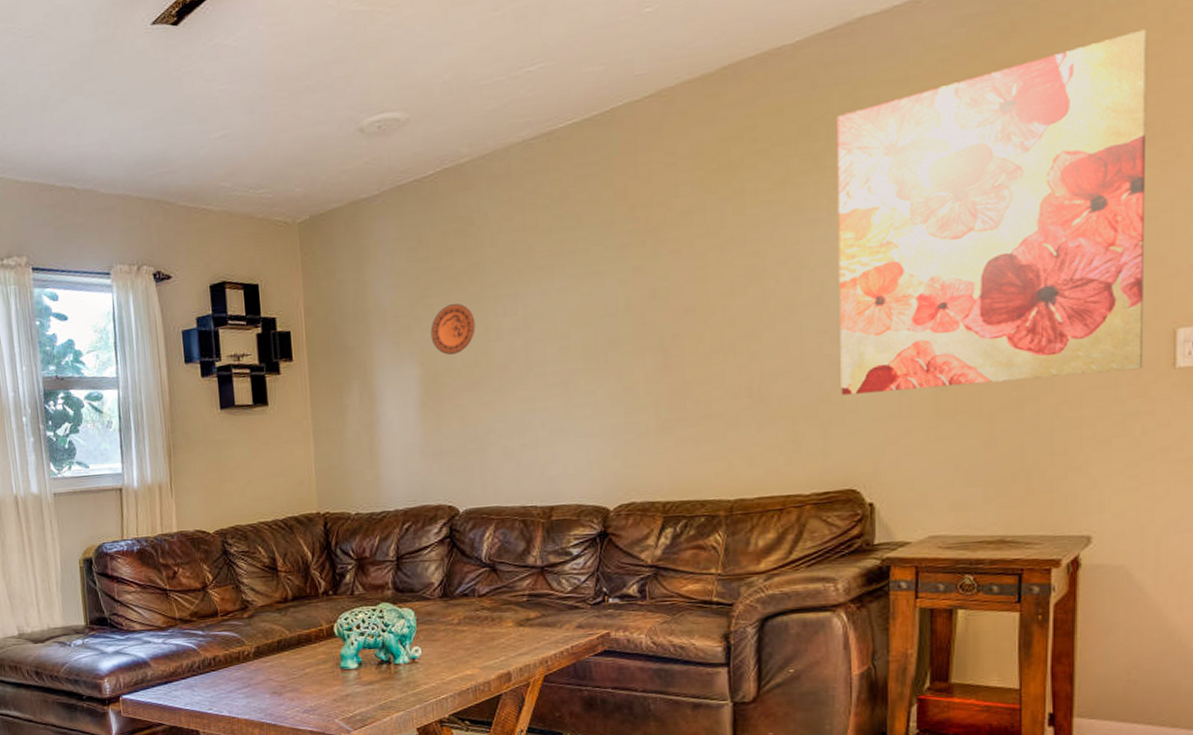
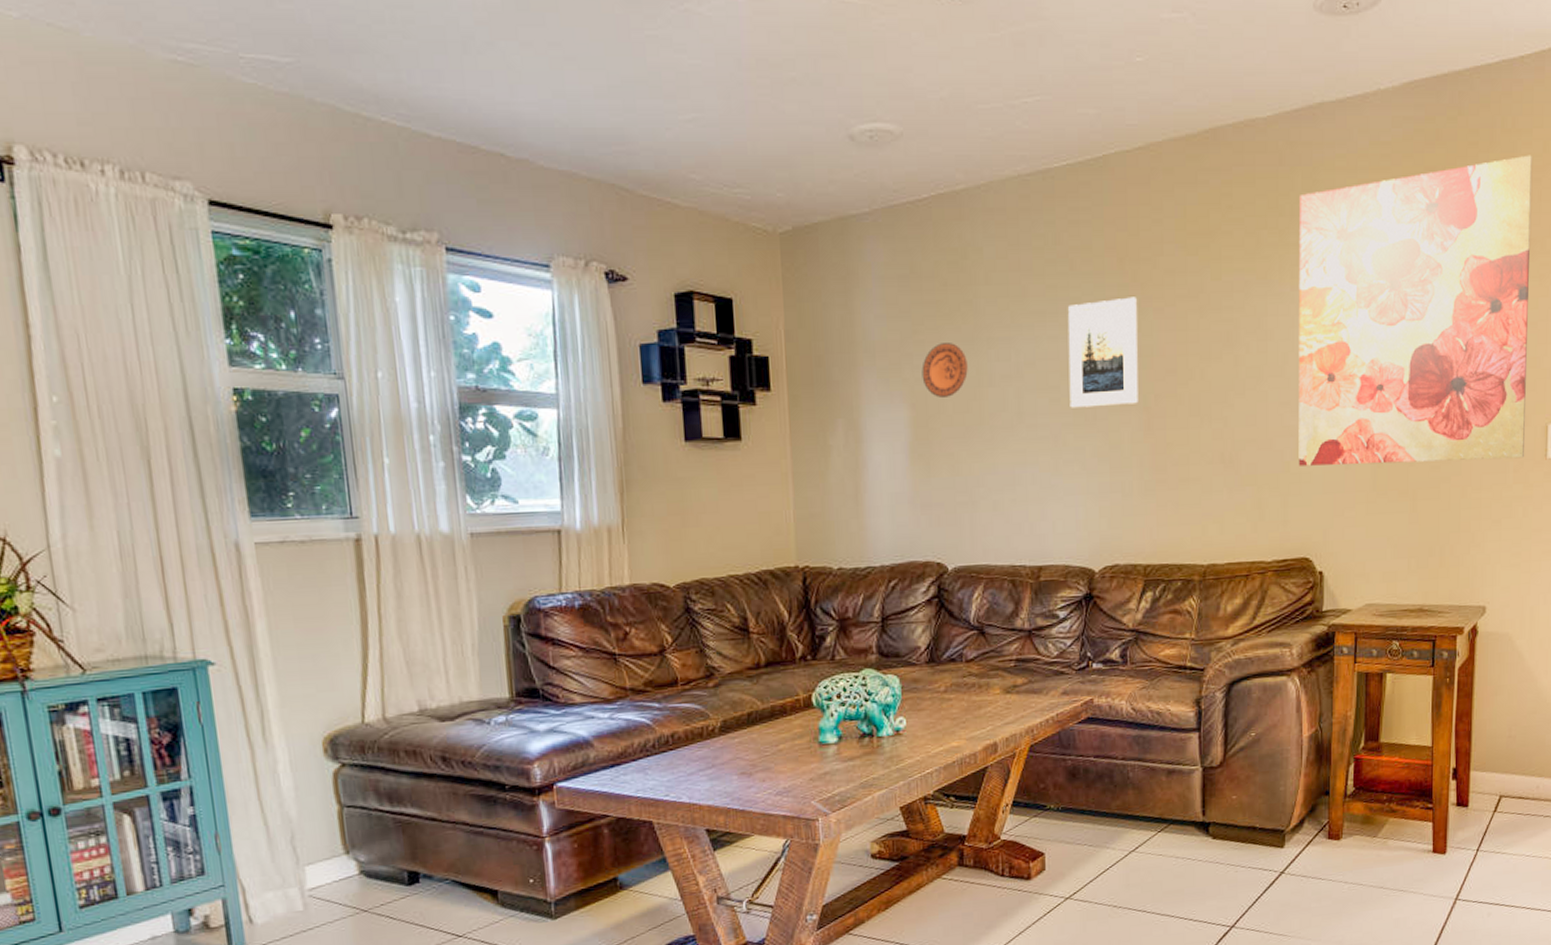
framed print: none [576,241,654,355] -> present [1067,297,1138,408]

